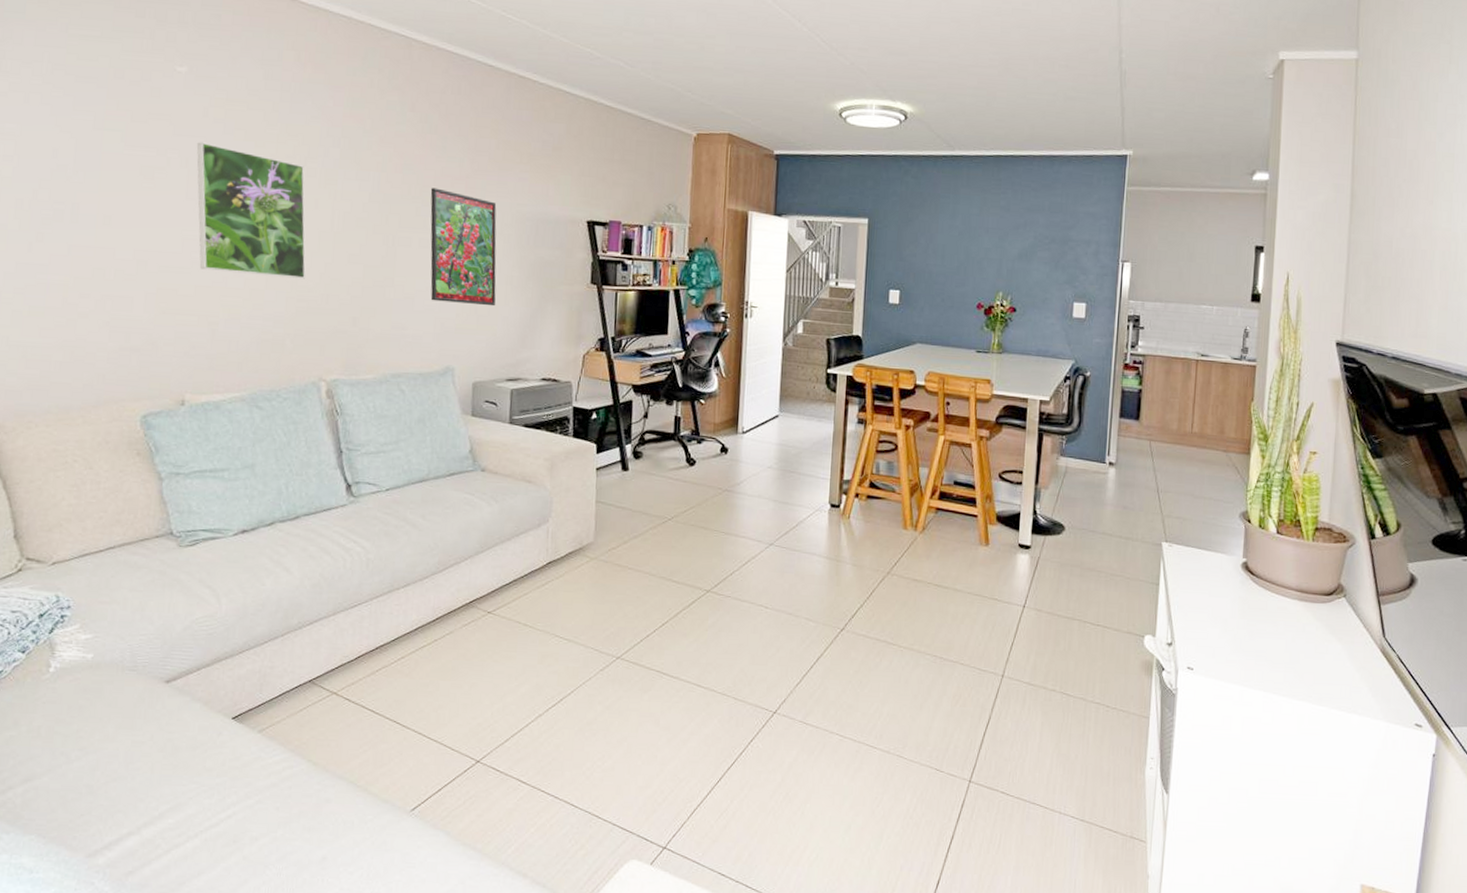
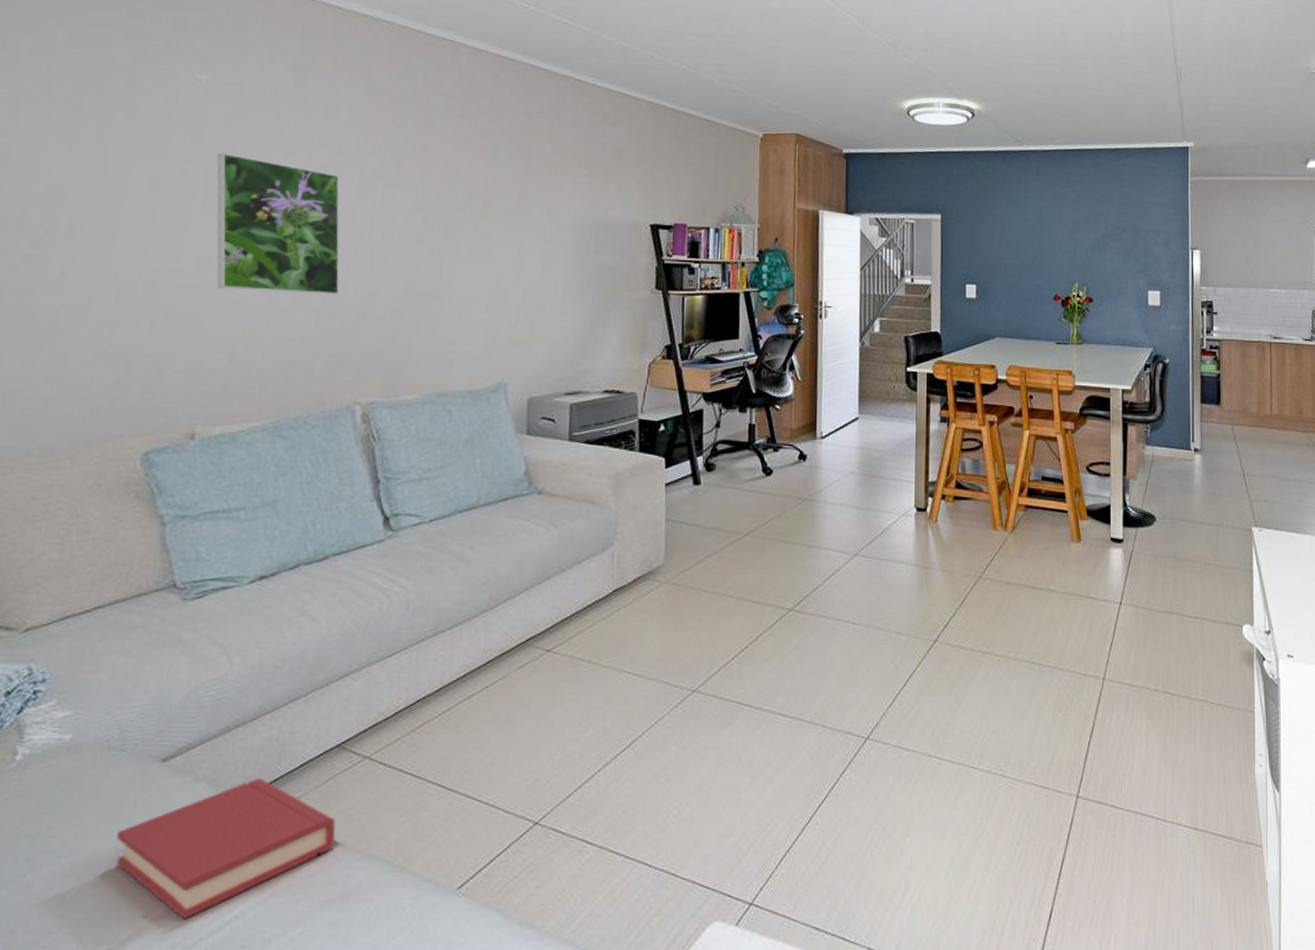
hardback book: none [131,703,309,815] -> present [116,778,336,920]
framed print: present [430,188,497,307] -> none [480,195,553,317]

